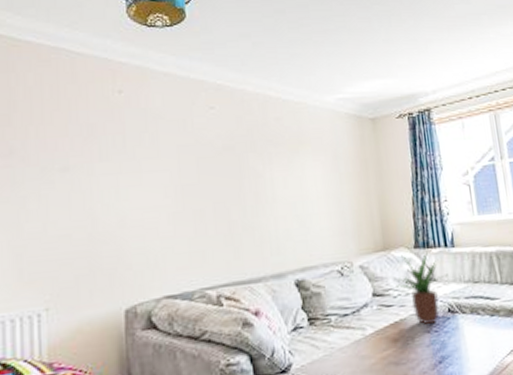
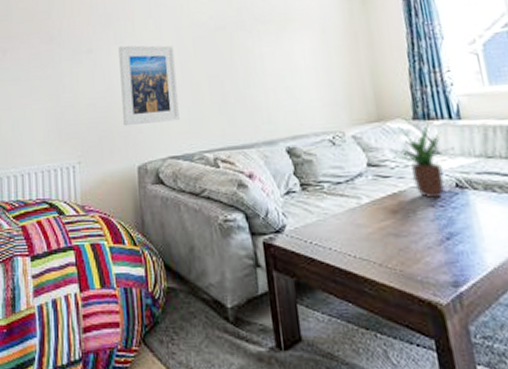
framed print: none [104,164,178,262] -> present [118,45,180,126]

